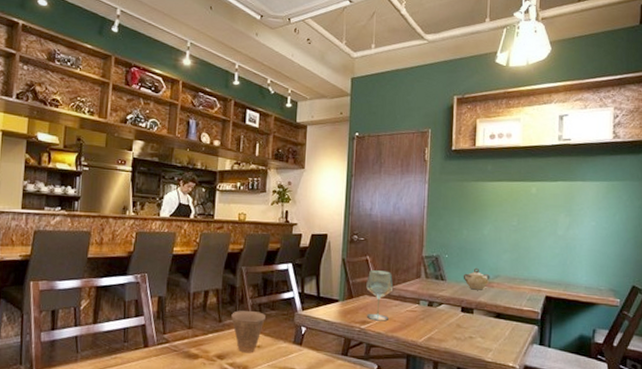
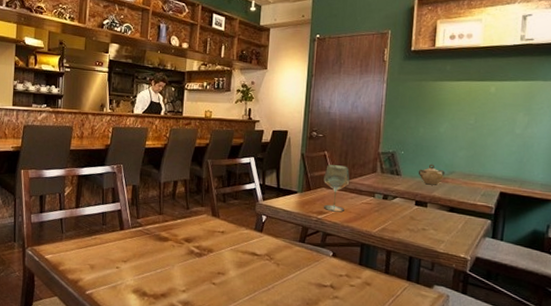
cup: present [231,311,265,352] -> none [198,199,229,237]

